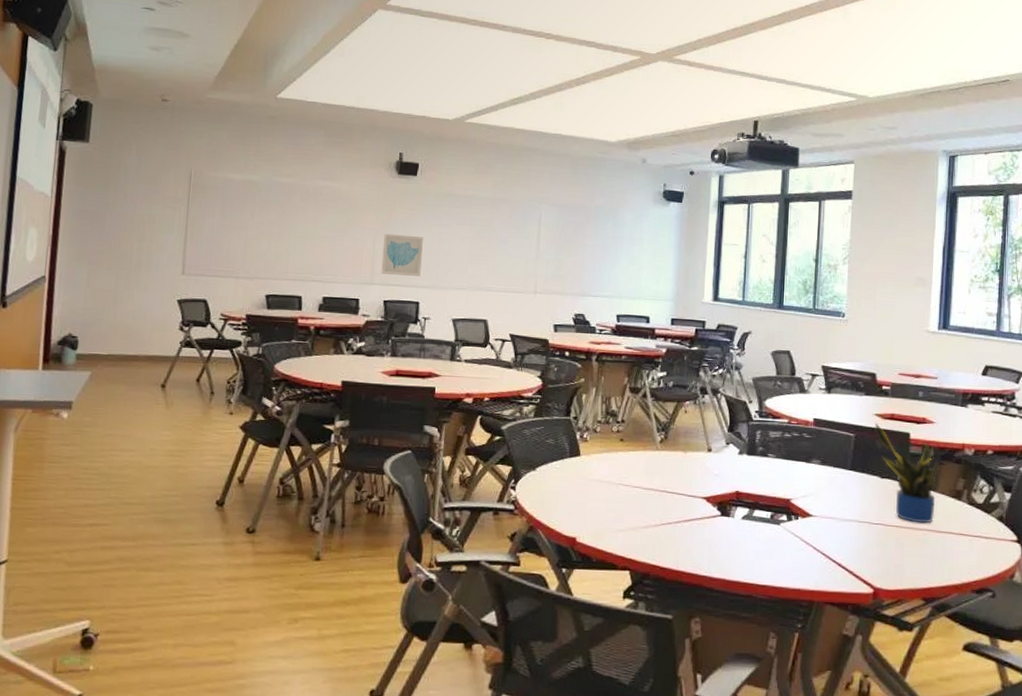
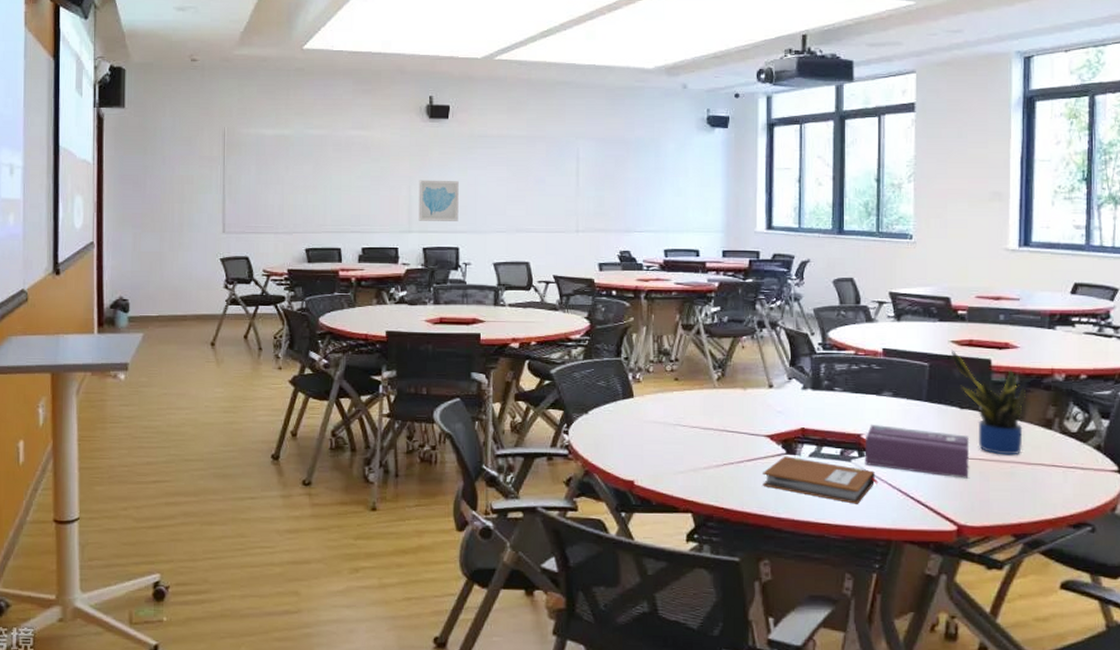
notebook: none [697,518,804,566] -> present [763,456,879,504]
tissue box: none [792,489,888,544] -> present [865,424,970,479]

